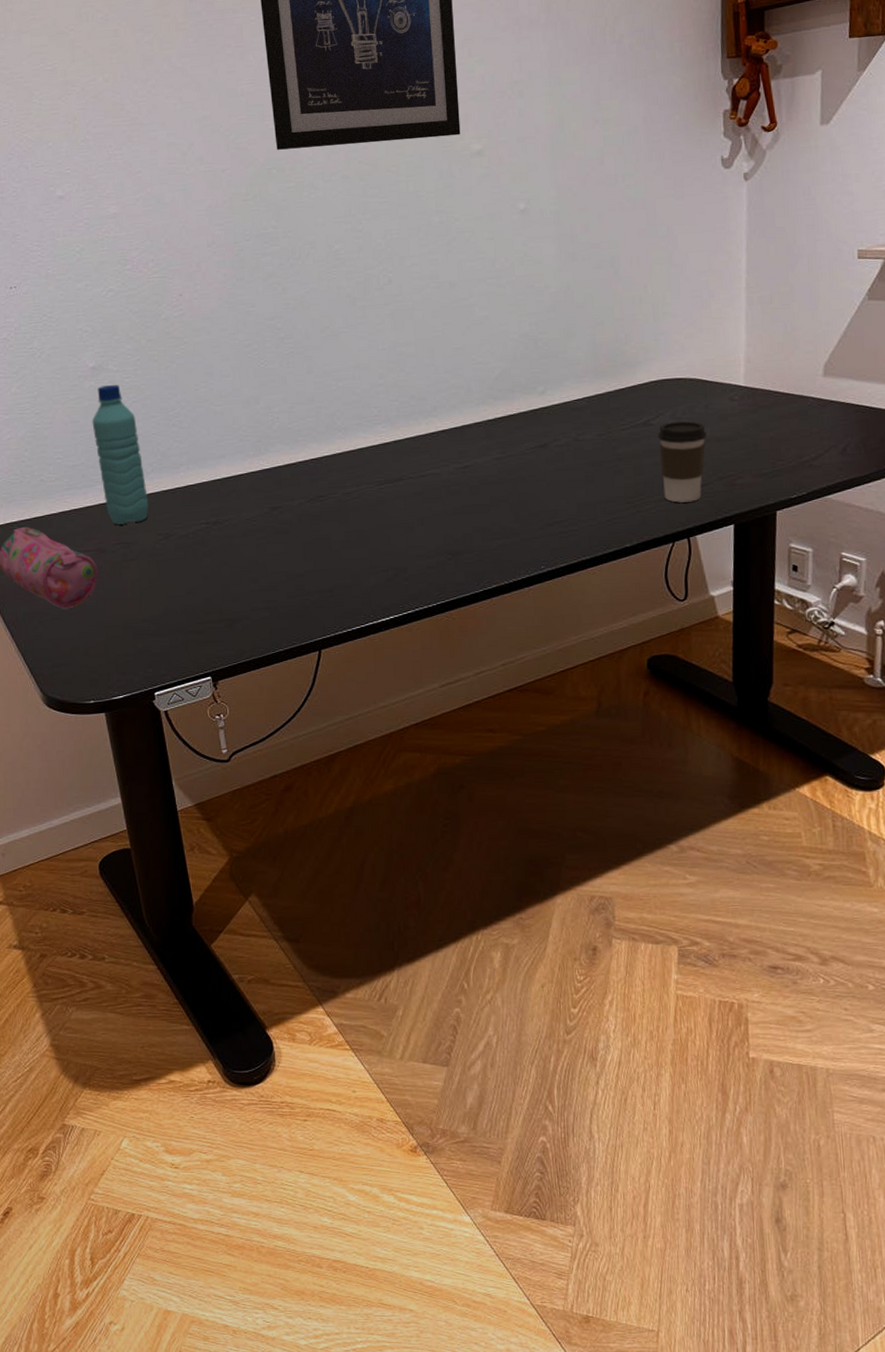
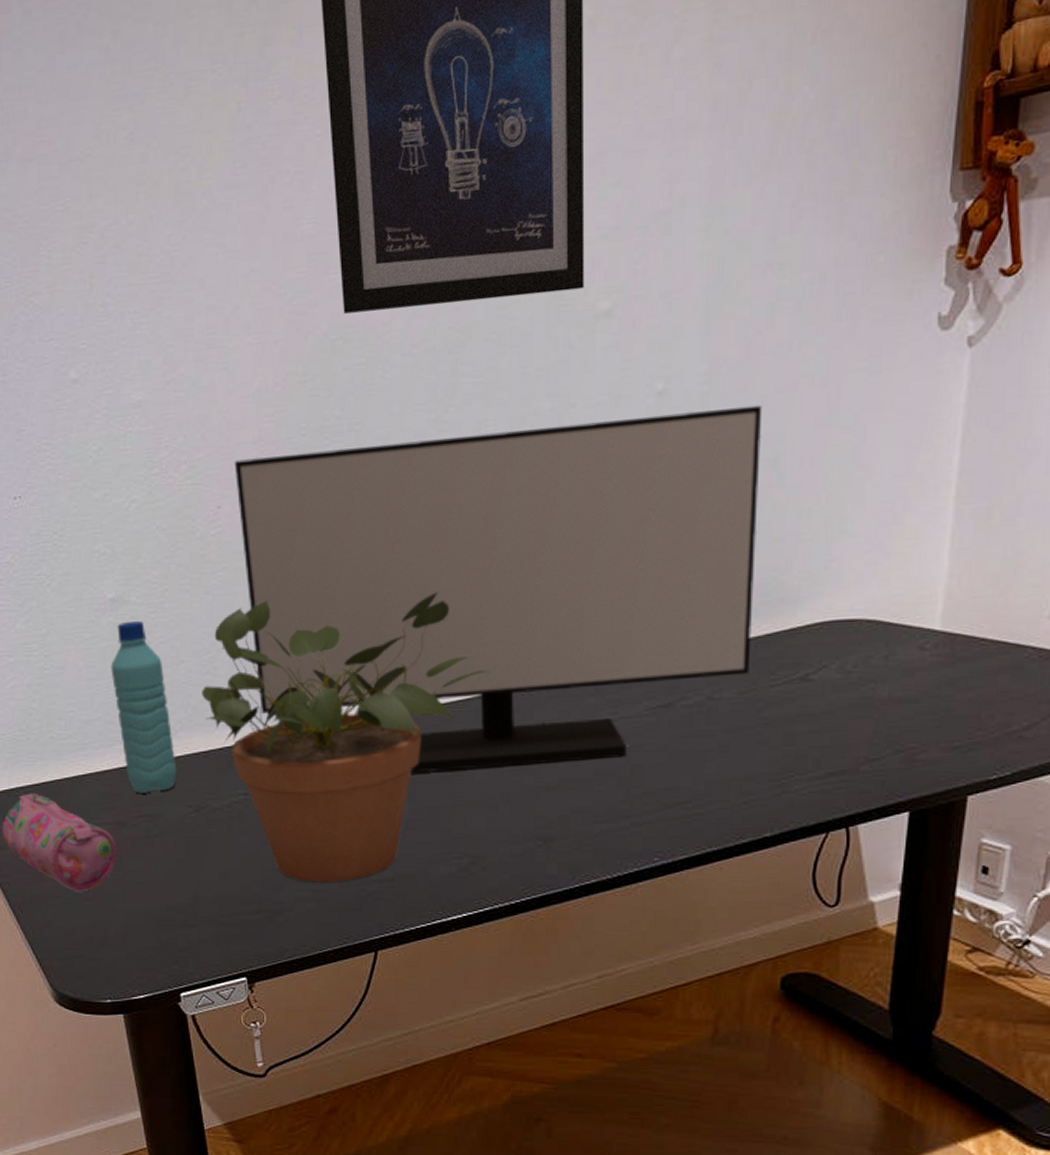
potted plant: none [169,359,405,595] -> present [202,591,492,883]
monitor: none [192,220,605,504] -> present [234,404,763,774]
coffee cup: present [658,421,707,503] -> none [818,676,884,782]

